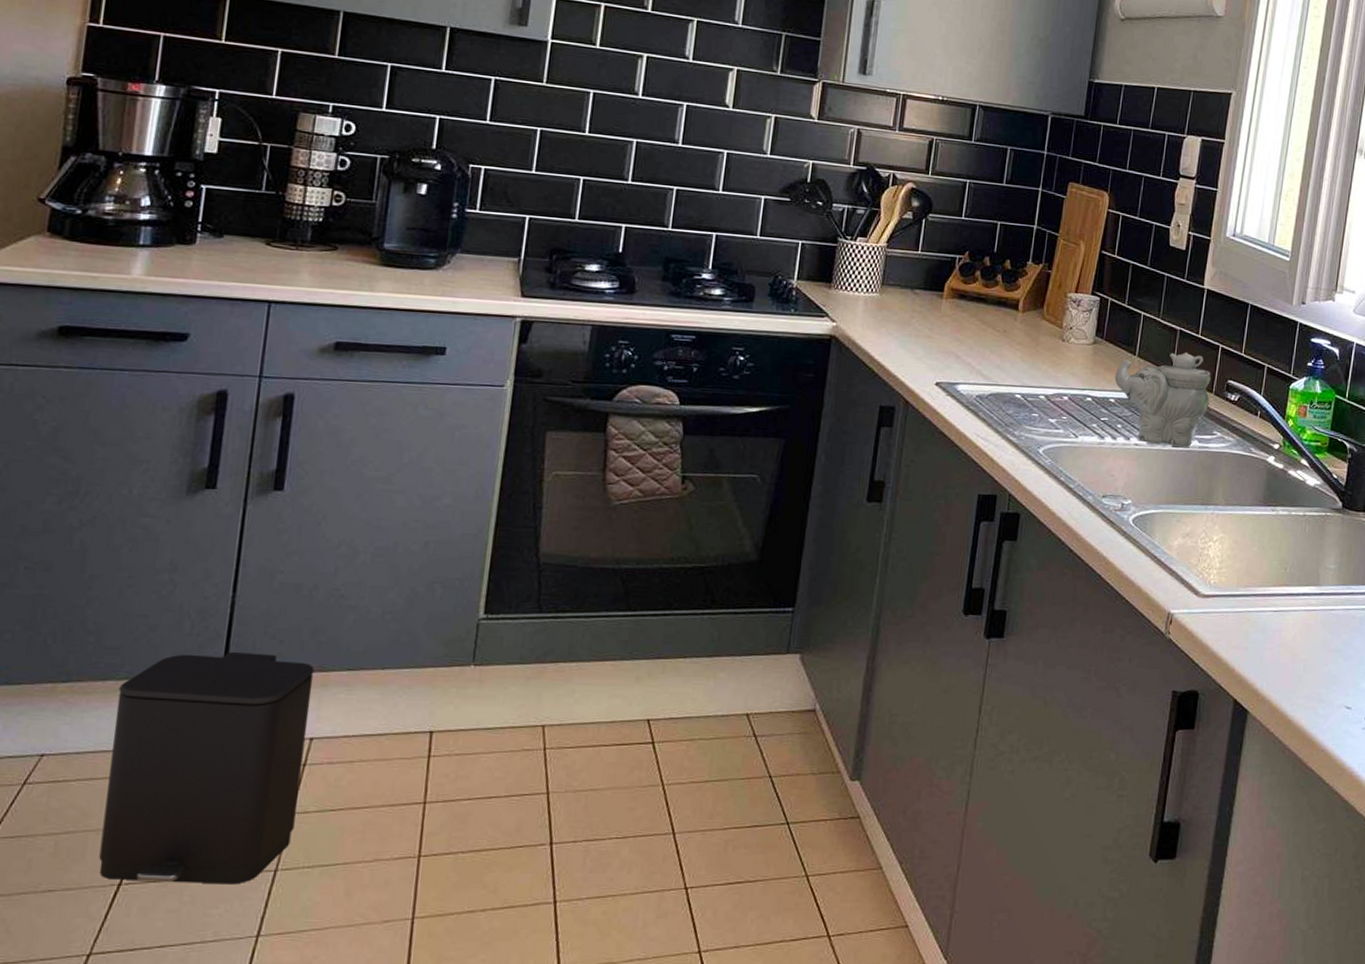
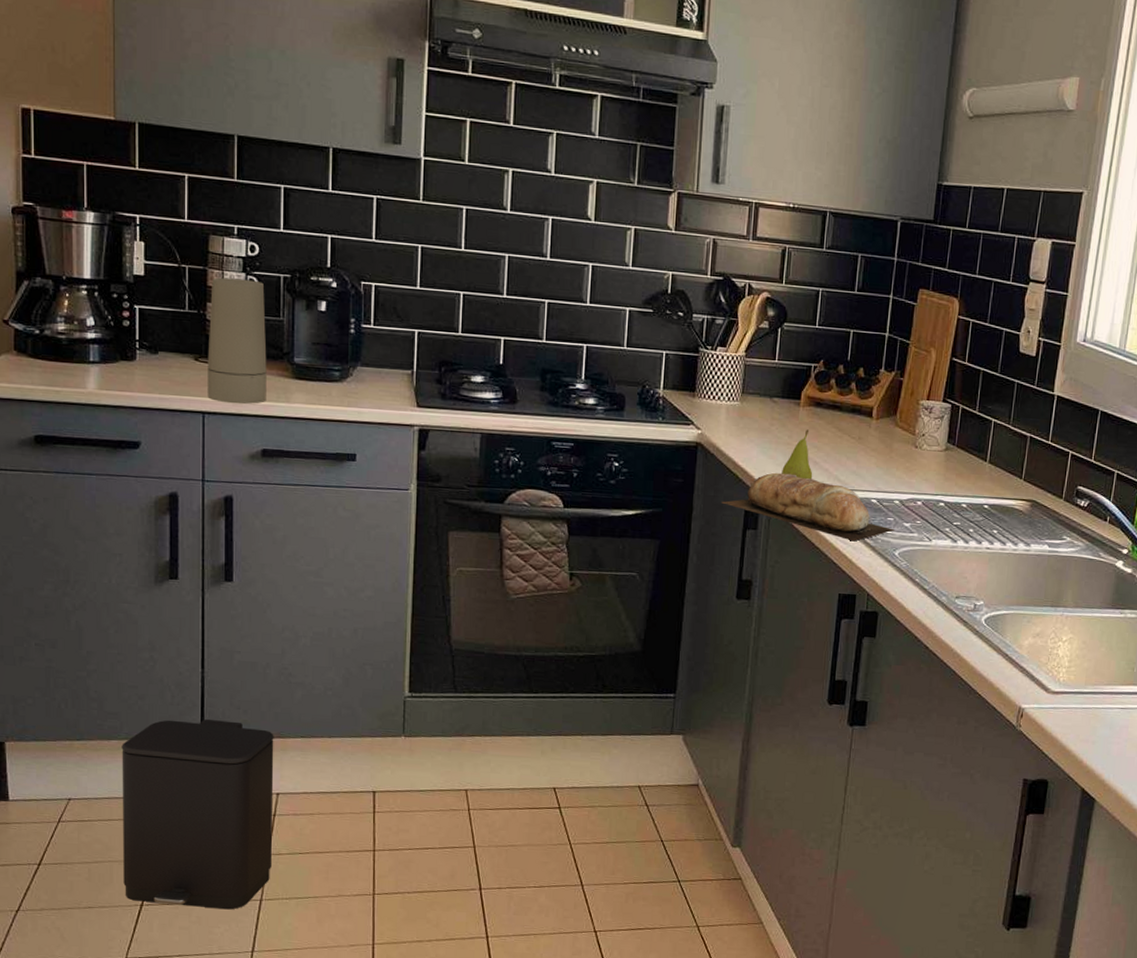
canister: none [276,157,357,293] -> present [207,277,267,405]
bread loaf: none [854,366,1040,439] -> present [721,472,895,542]
fruit: none [921,322,954,374] -> present [782,429,813,480]
teapot: present [1114,351,1211,448] -> none [966,458,1061,552]

